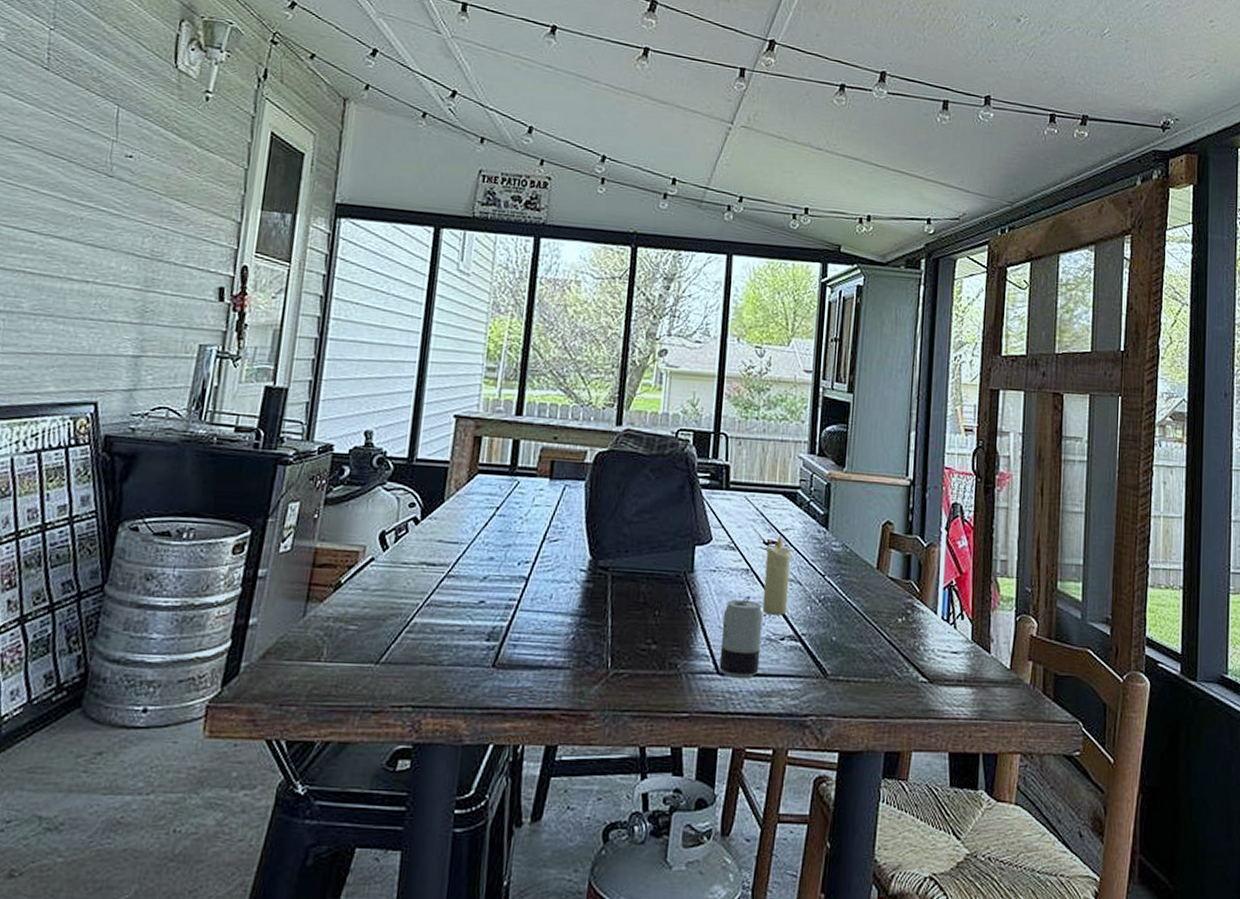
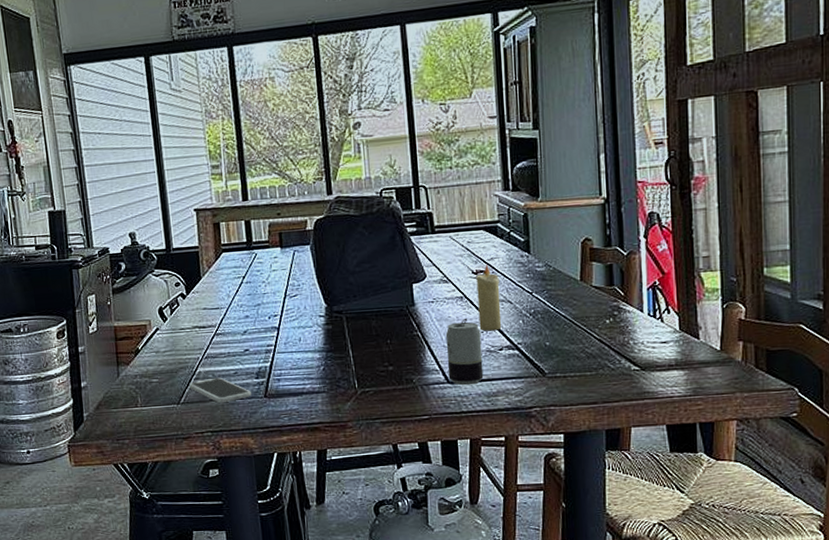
smartphone: none [397,633,477,669] -> present [189,377,251,403]

